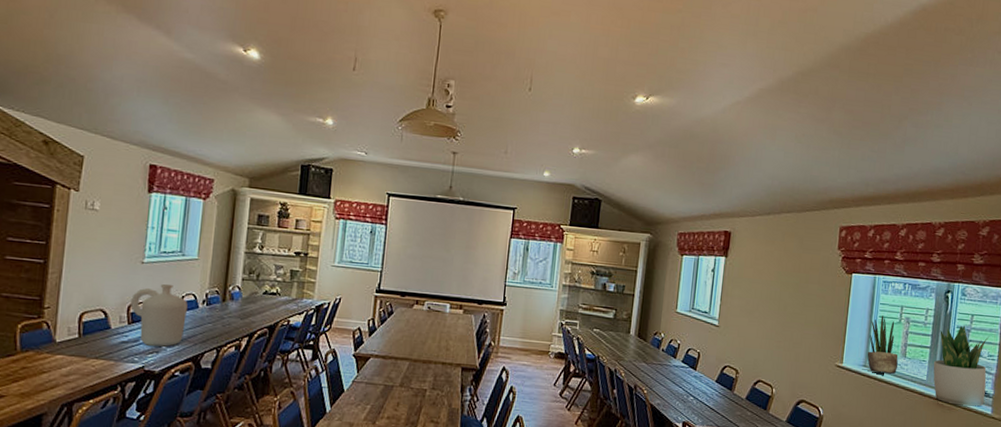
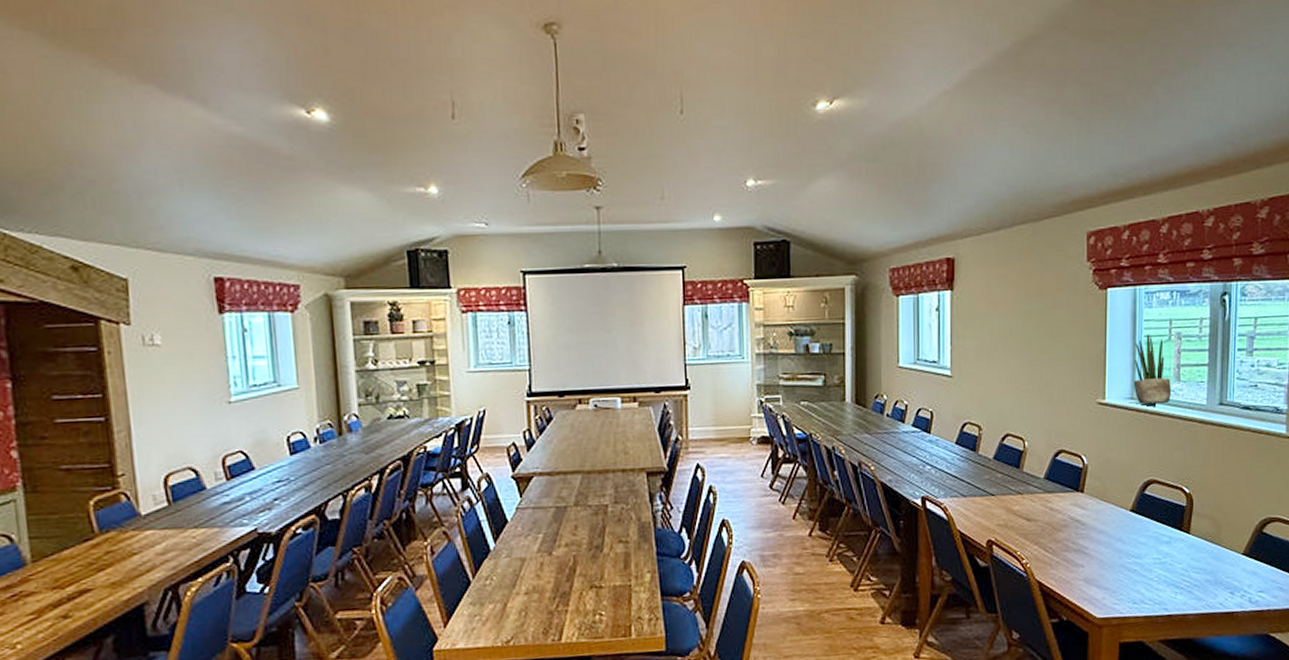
water jug: present [130,283,188,348] -> none [224,423,298,504]
planter: present [933,325,990,407] -> none [1213,332,1278,429]

